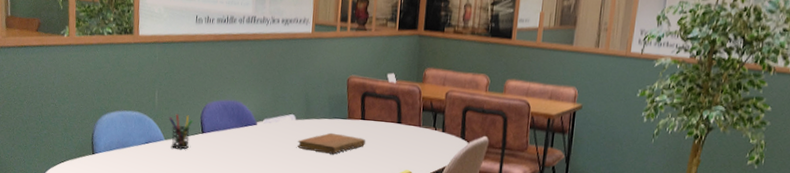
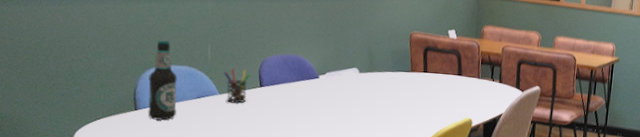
bottle: none [103,86,129,165] -> present [147,40,178,121]
notebook: present [297,132,366,154] -> none [361,84,429,105]

